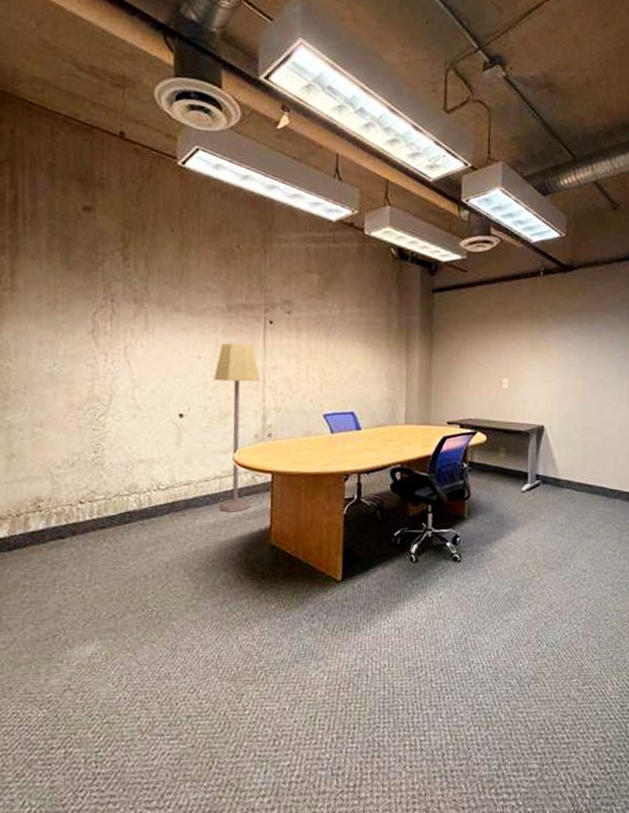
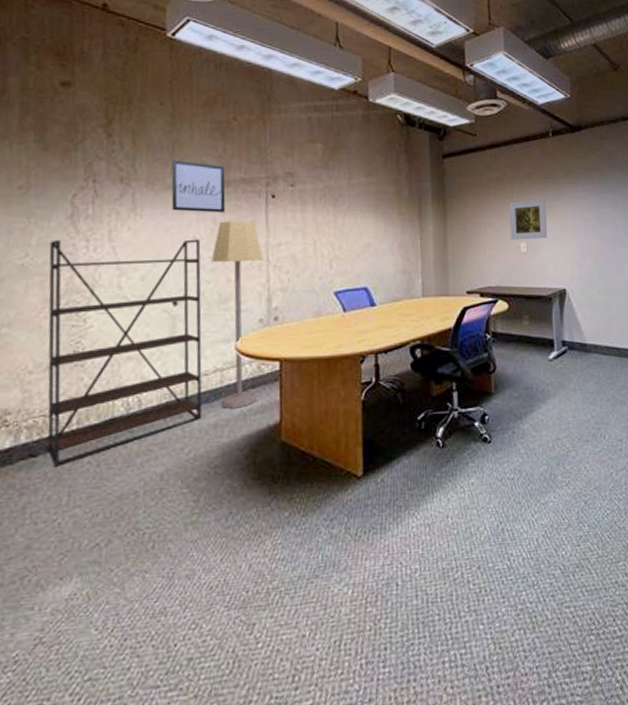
bookshelf: none [73,352,205,548] -> present [47,239,203,467]
wall art: none [179,283,228,335] -> present [171,159,226,213]
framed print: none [493,337,532,377] -> present [509,198,548,240]

